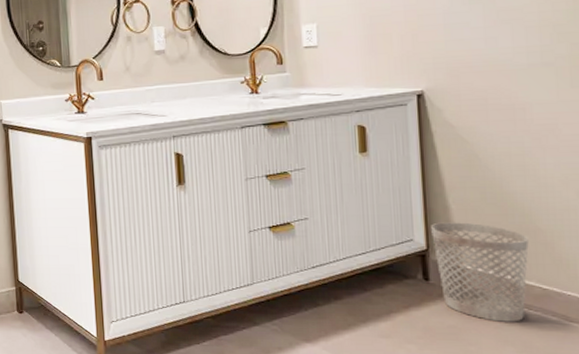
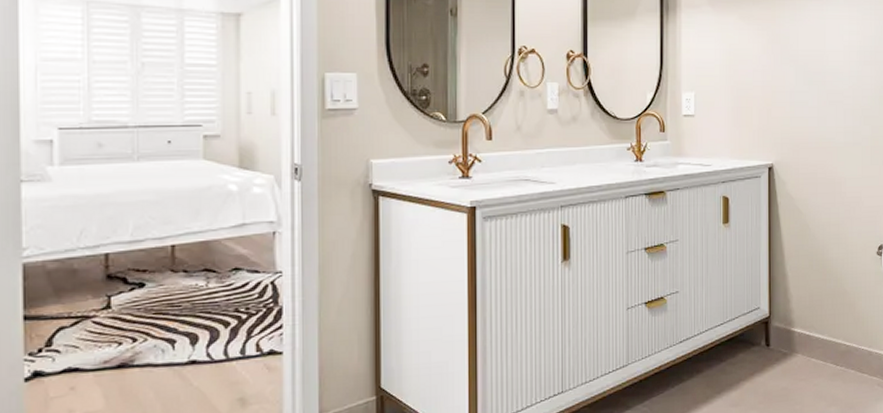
wastebasket: present [431,222,529,322] -> none [773,288,839,380]

